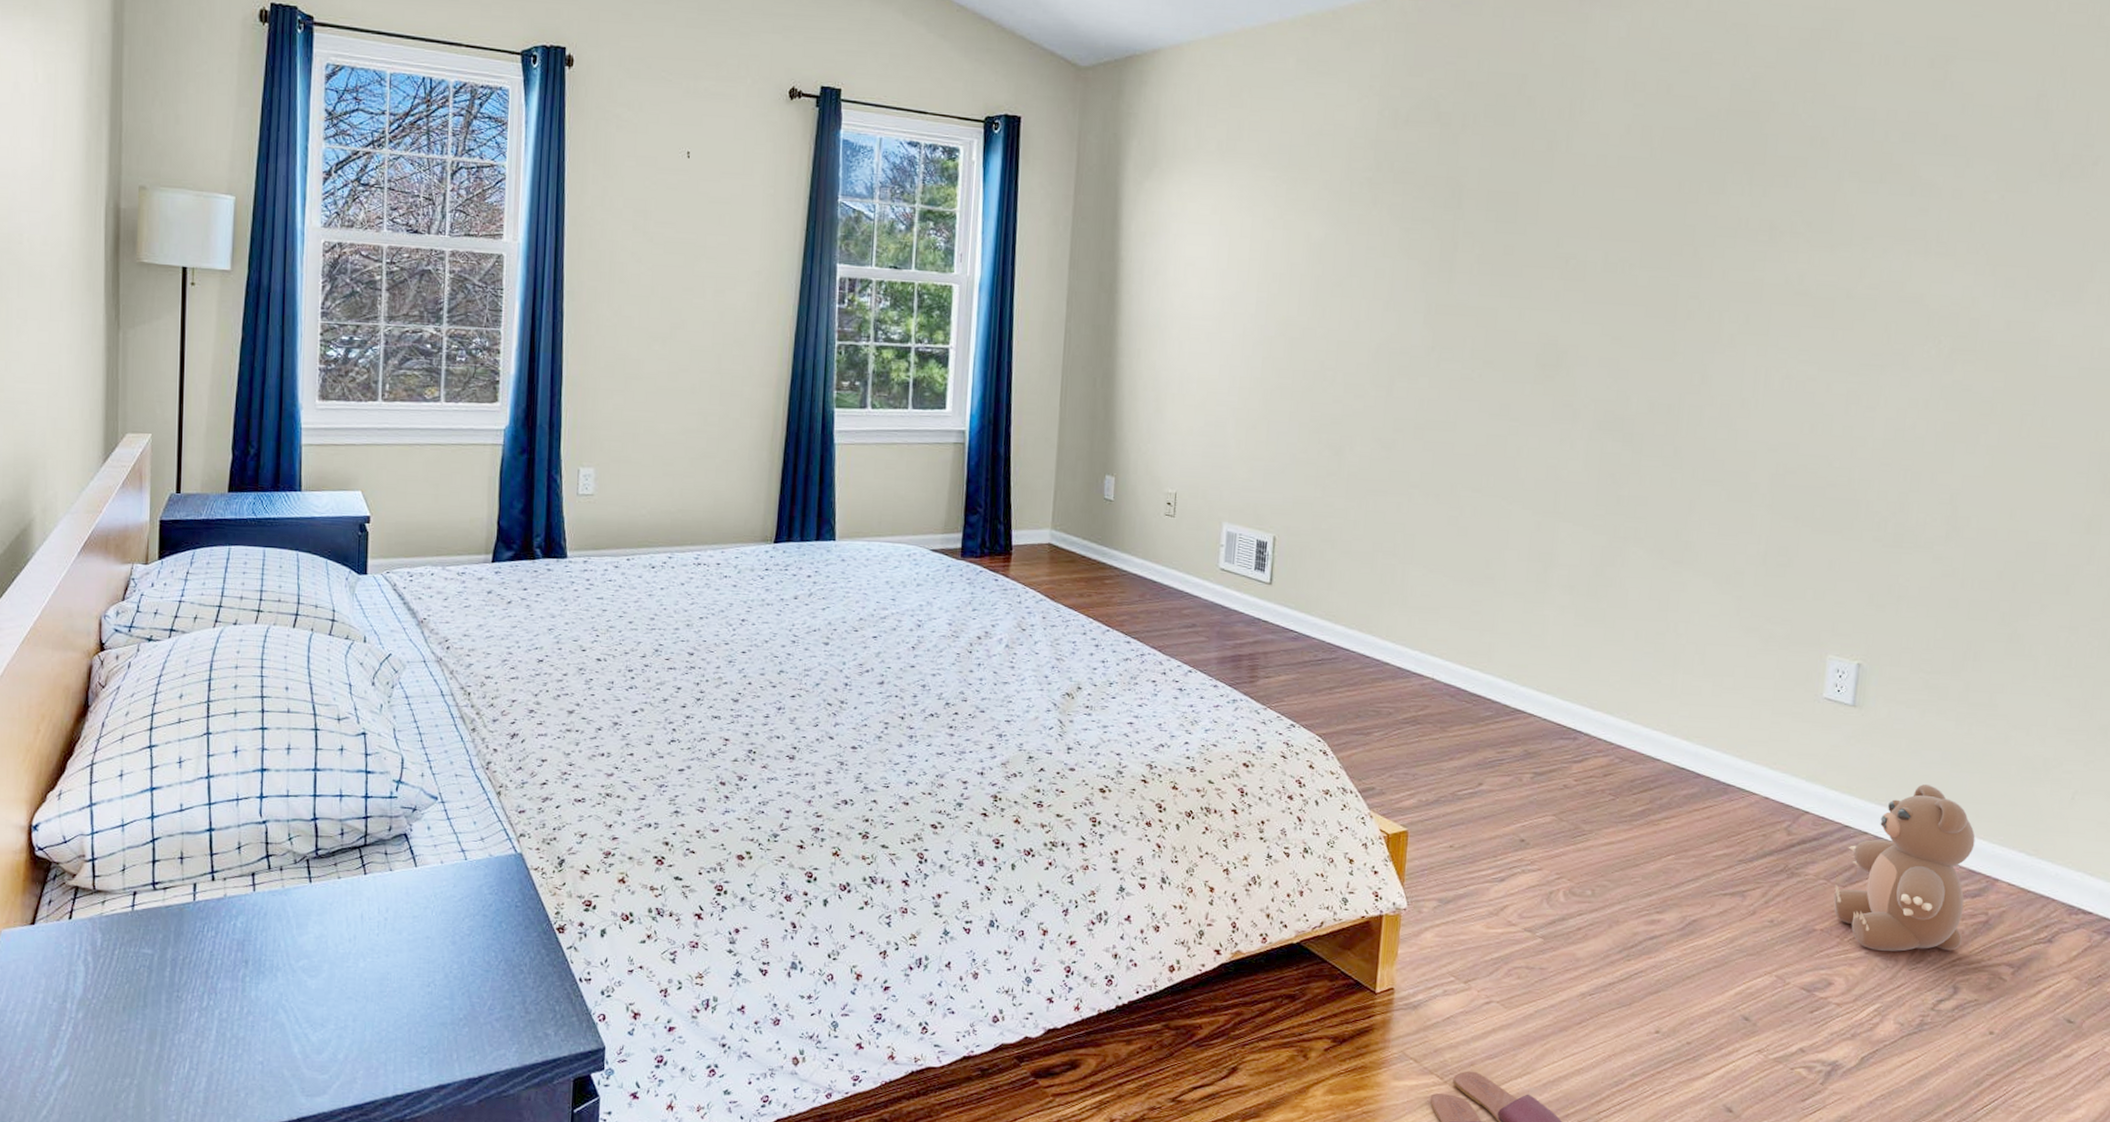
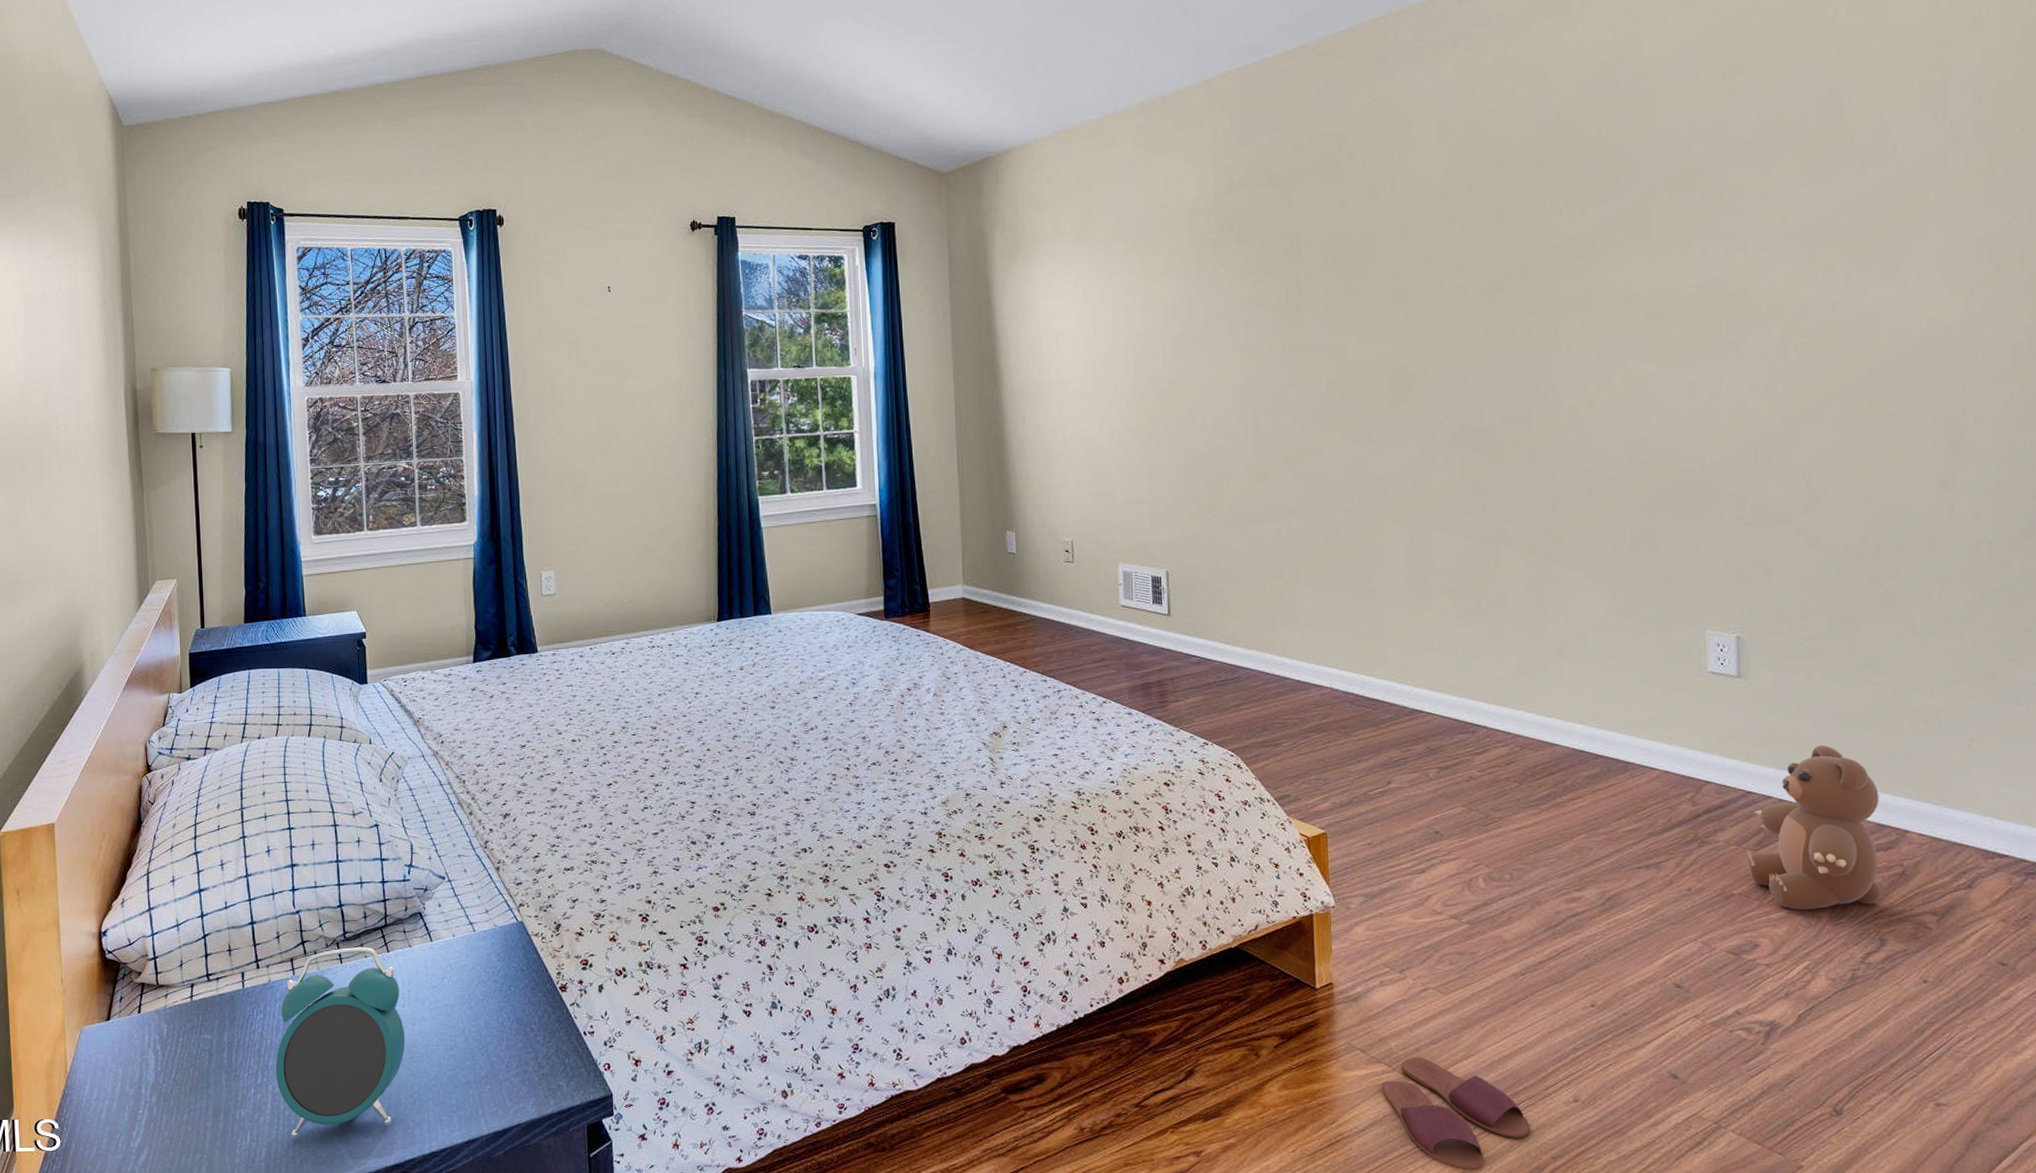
alarm clock: none [224,866,376,1070] -> present [275,947,405,1138]

